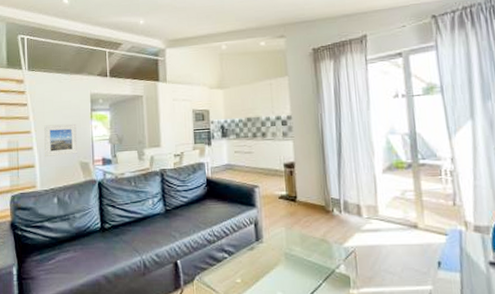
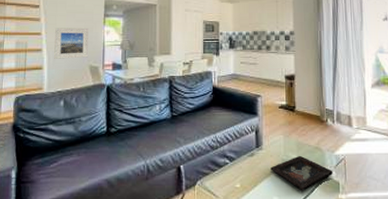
decorative tray: none [273,248,342,286] -> present [271,155,333,191]

